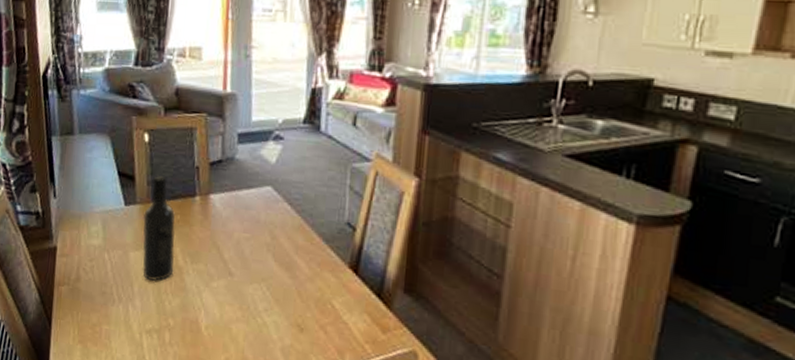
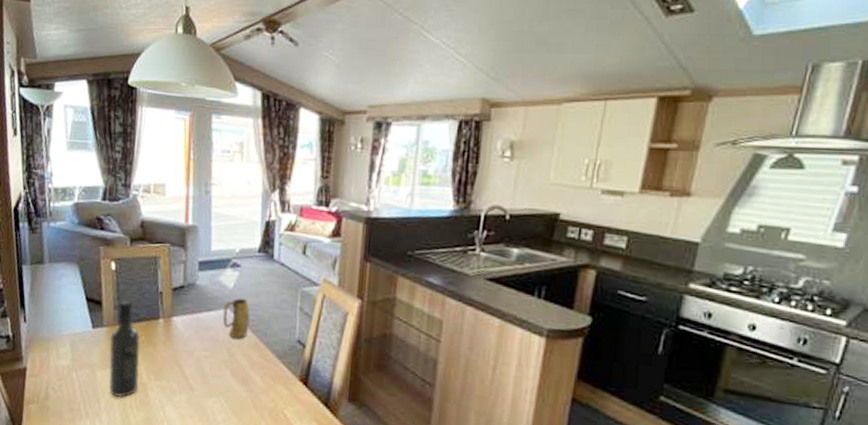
mug: none [264,175,295,220] -> present [223,298,251,339]

